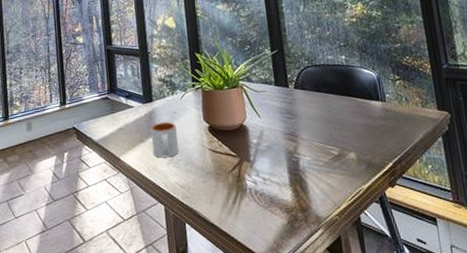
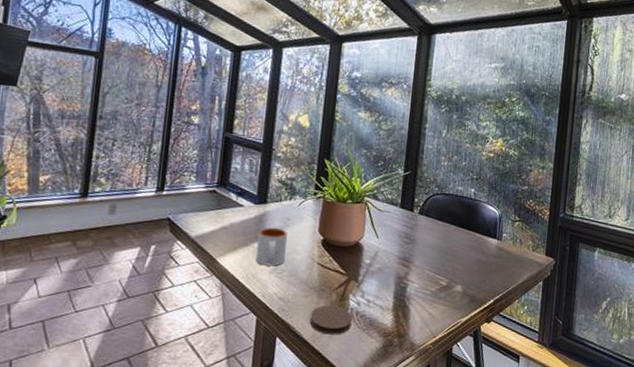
coaster: none [212,187,253,216] -> present [309,305,352,335]

